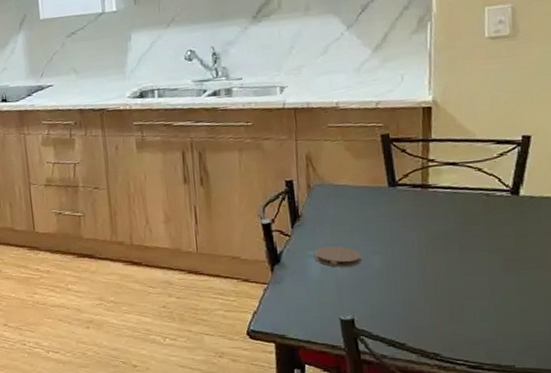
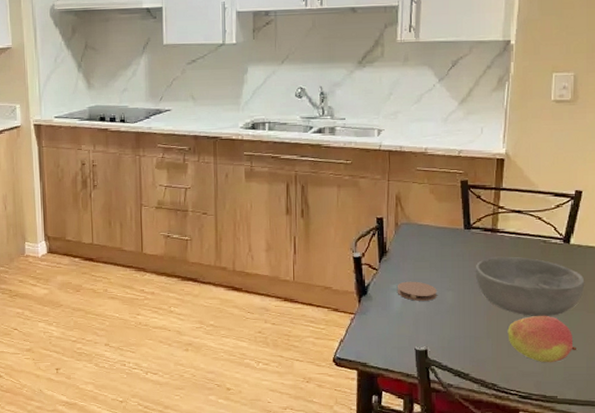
bowl: none [404,213,542,278] -> present [475,256,585,317]
fruit: none [448,276,535,329] -> present [507,315,576,363]

